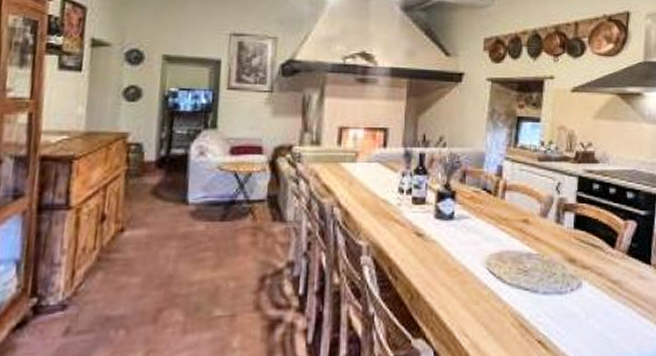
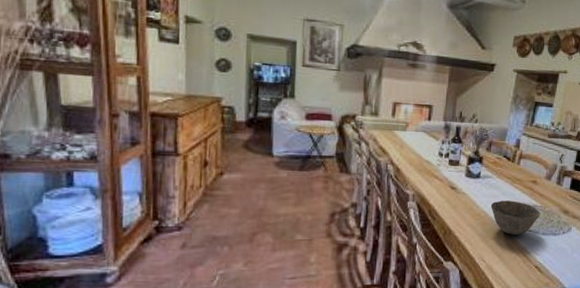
bowl: none [470,248,538,297] -> present [490,200,541,235]

